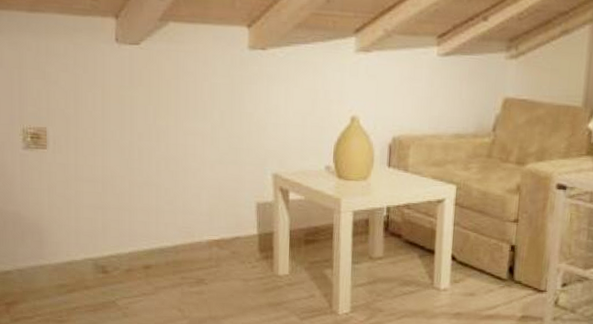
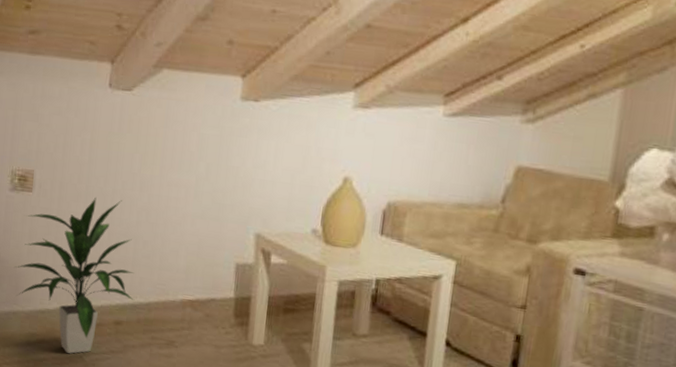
indoor plant: none [37,150,162,300] -> present [15,197,135,354]

